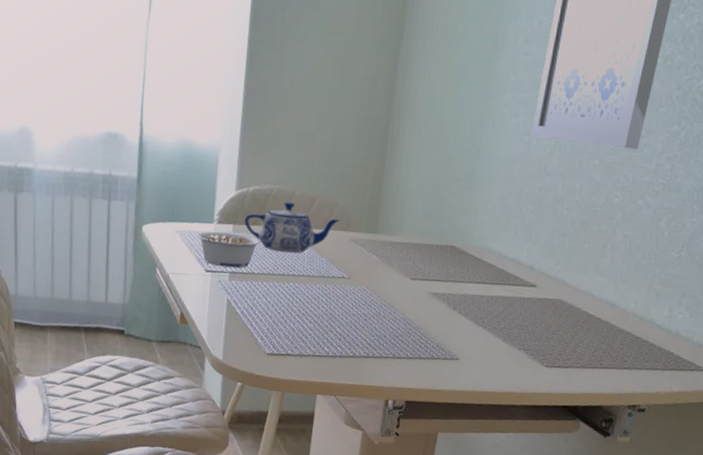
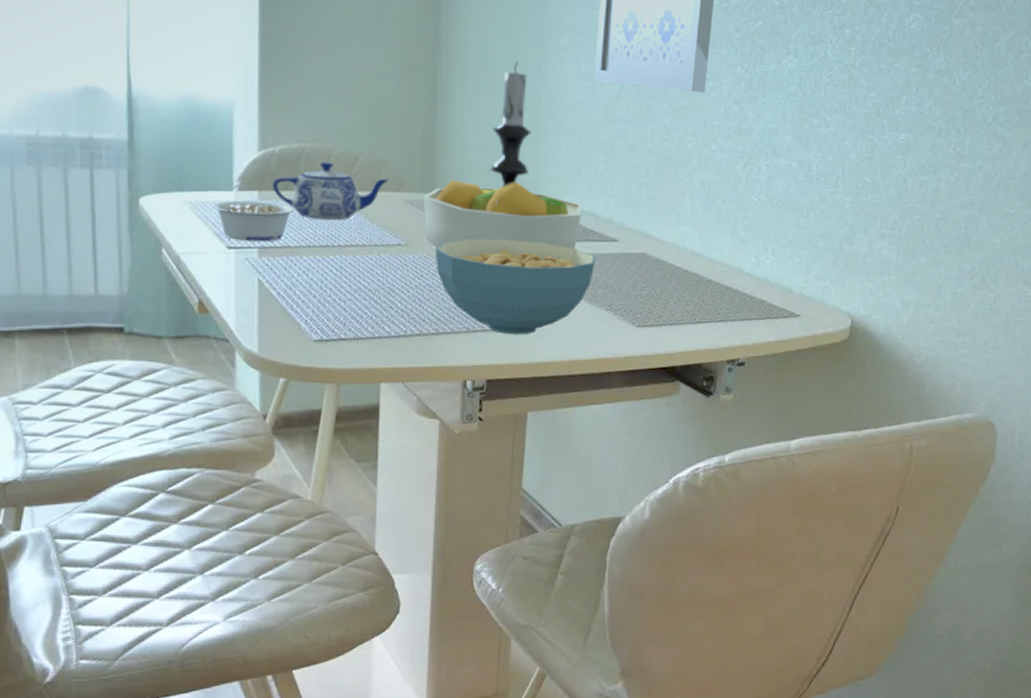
fruit bowl: none [365,223,508,292] -> present [423,180,583,249]
cereal bowl: none [372,276,515,365] -> present [435,238,597,335]
candle holder: none [427,117,469,232] -> present [490,62,531,188]

